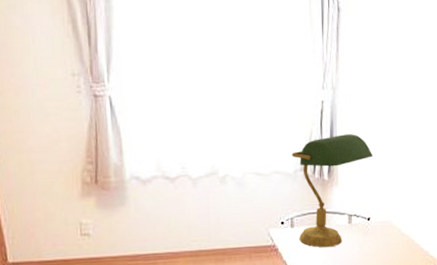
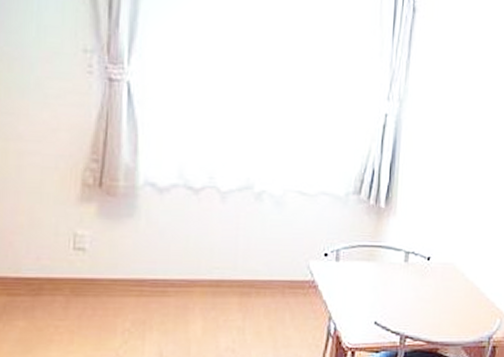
desk lamp: present [291,134,373,248] -> none [344,155,440,289]

